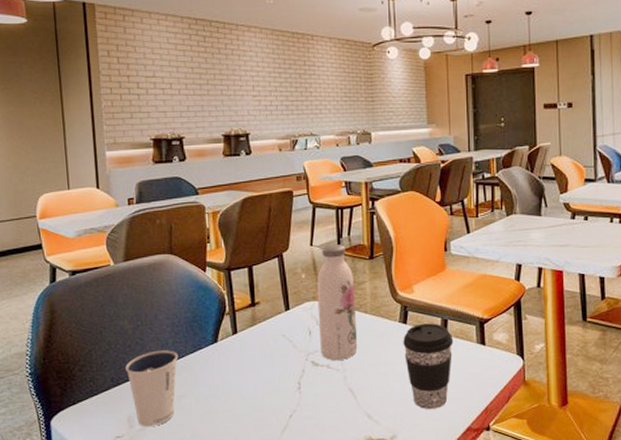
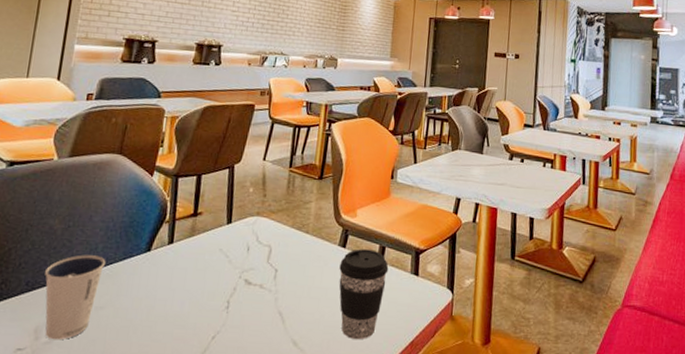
water bottle: present [316,245,358,361] -> none [256,161,301,281]

